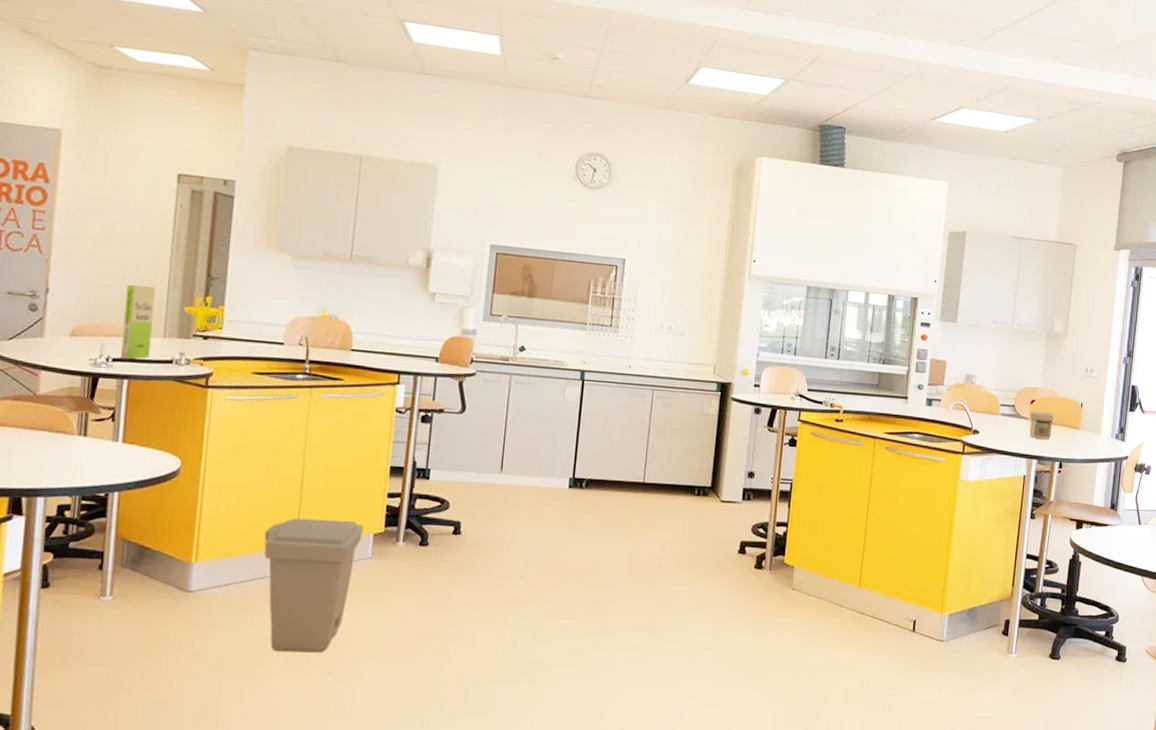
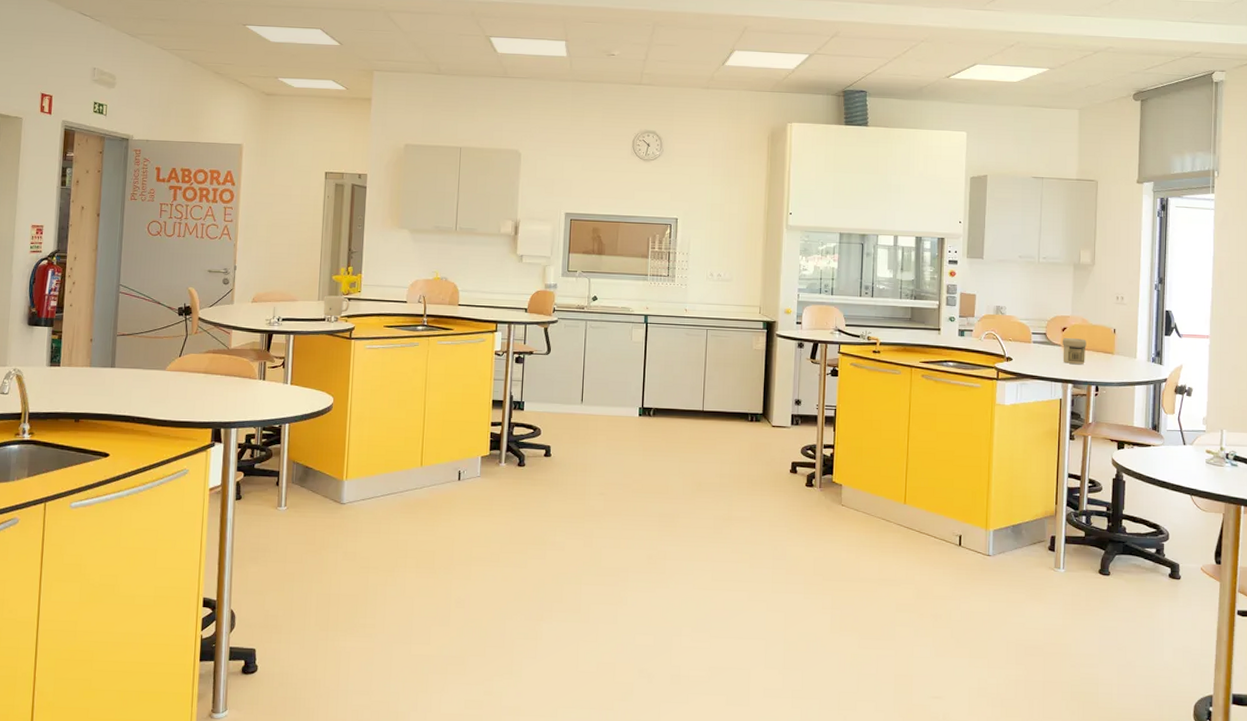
book: present [121,285,155,360] -> none [288,260,311,319]
mug: none [170,331,207,358] -> present [323,295,350,316]
trash can: present [264,518,363,653] -> none [396,443,473,556]

